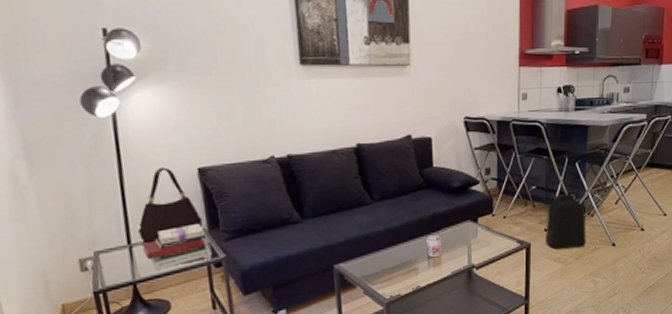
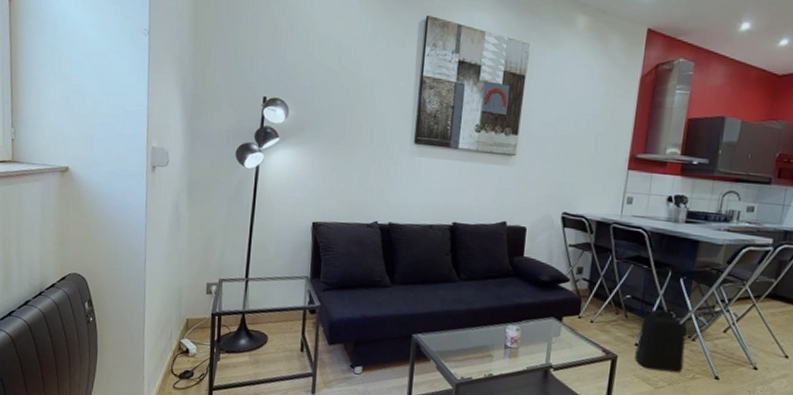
handbag: present [137,167,203,244] -> none [255,217,308,281]
books: present [141,223,210,270] -> none [255,270,308,305]

